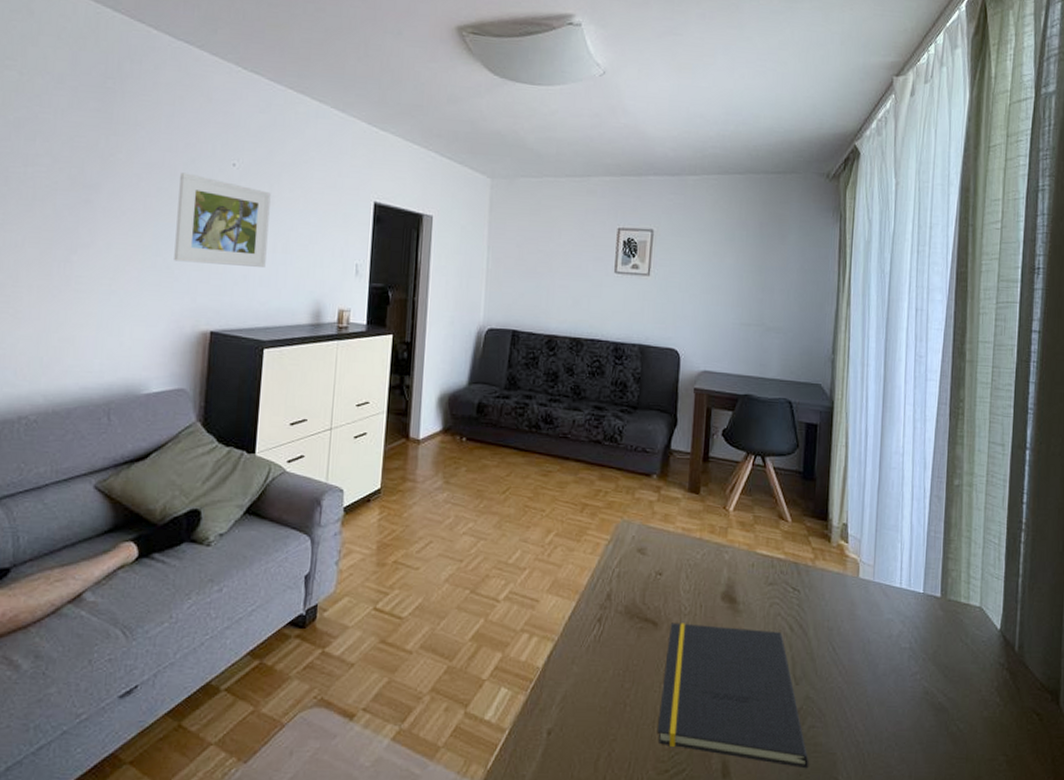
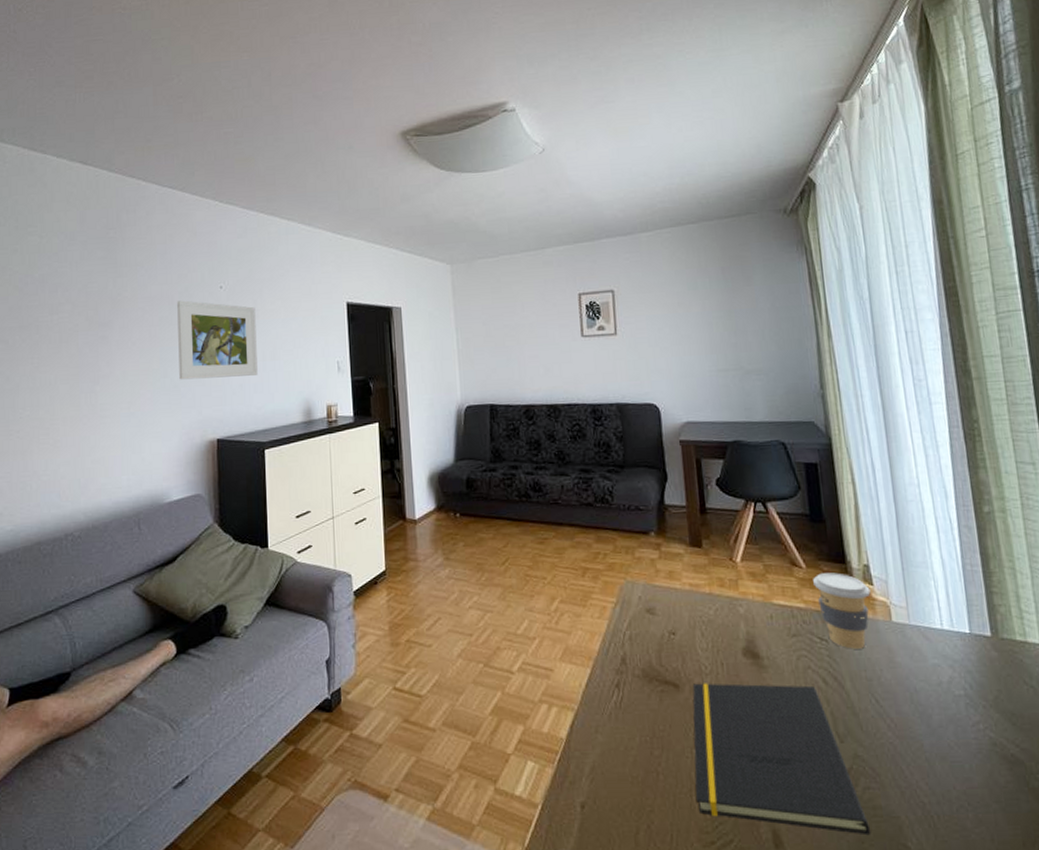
coffee cup: none [796,528,845,601] -> present [813,573,871,649]

